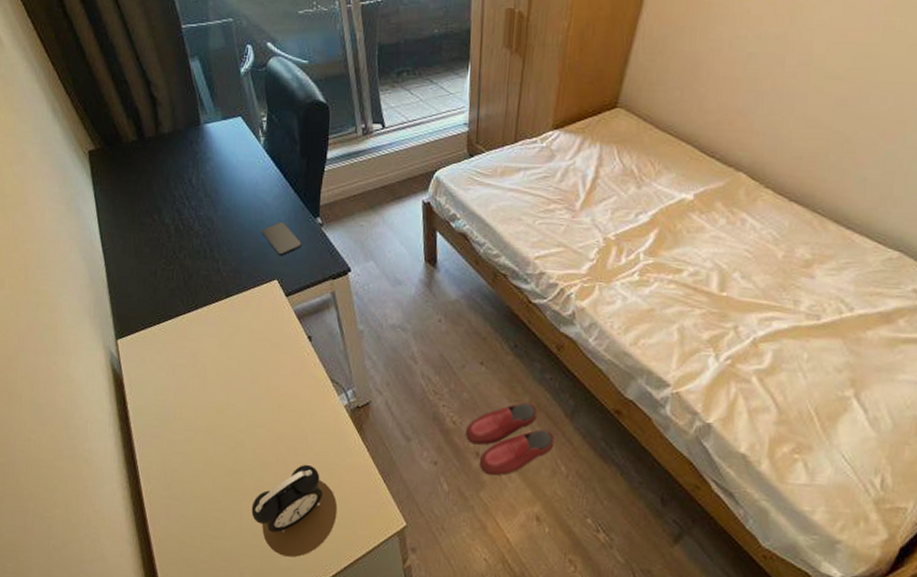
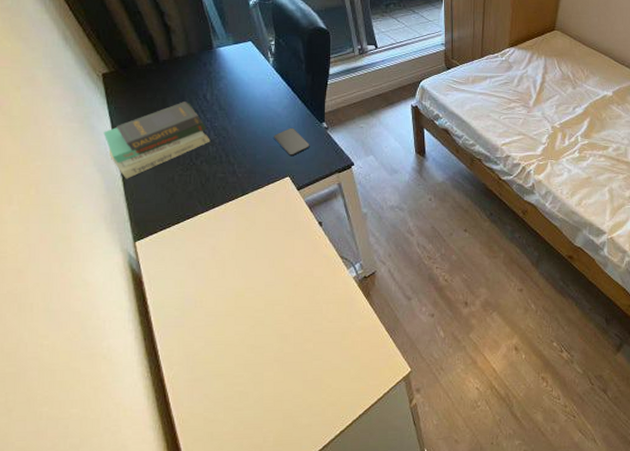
books: none [88,185,195,270] -> present [103,102,211,179]
alarm clock: present [251,464,338,558] -> none [272,331,351,415]
slippers: present [466,402,555,476] -> none [456,258,525,319]

